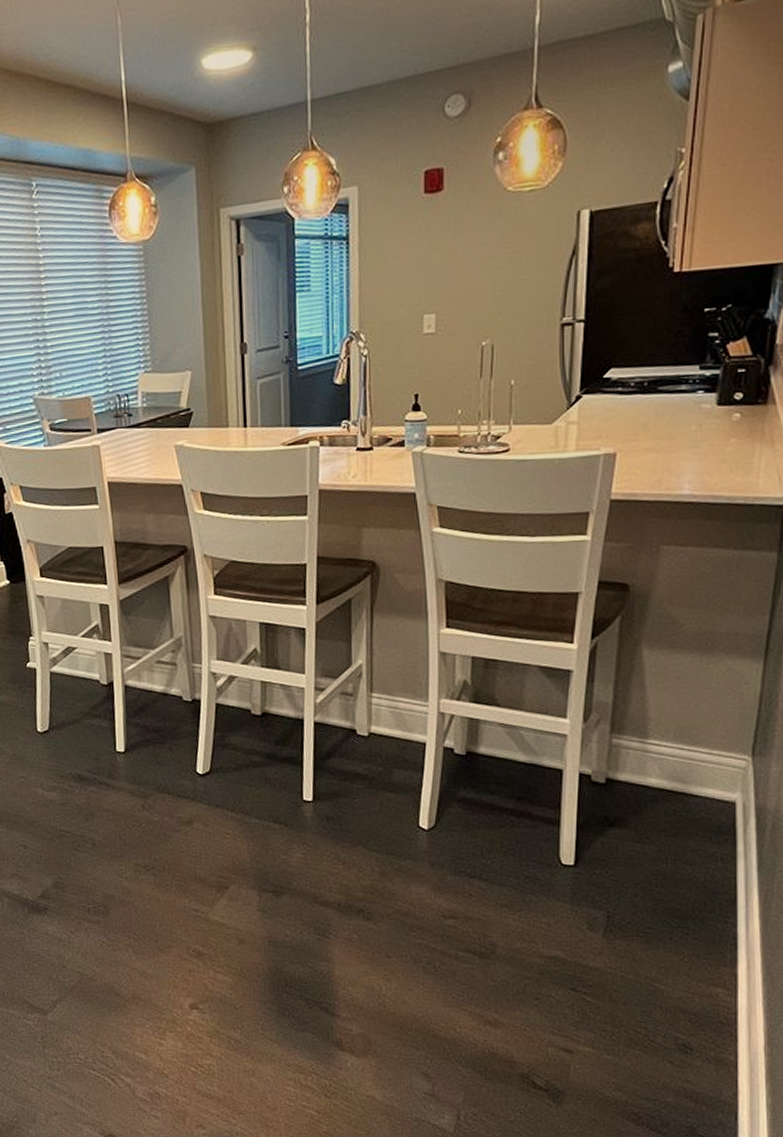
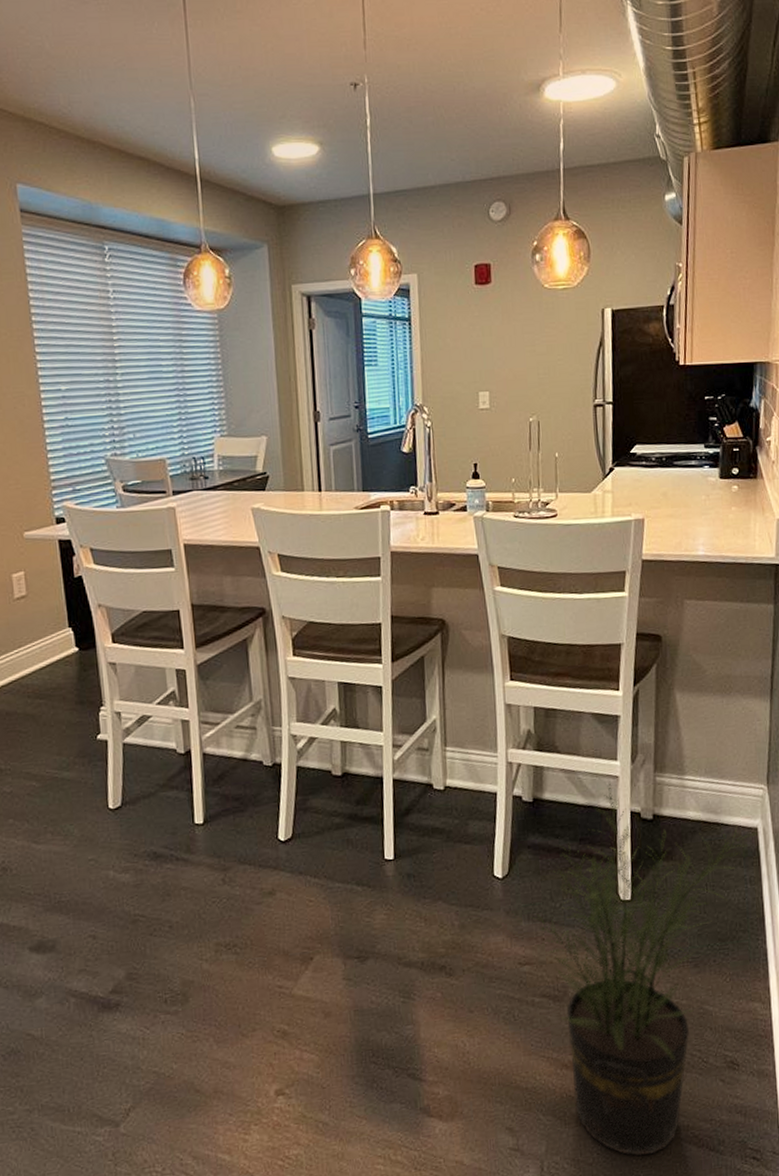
potted plant: none [457,734,739,1123] -> present [530,777,760,1156]

